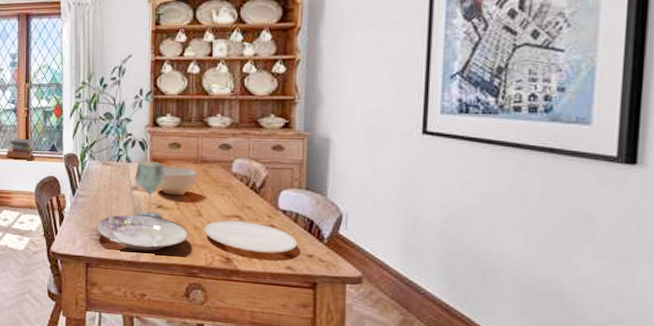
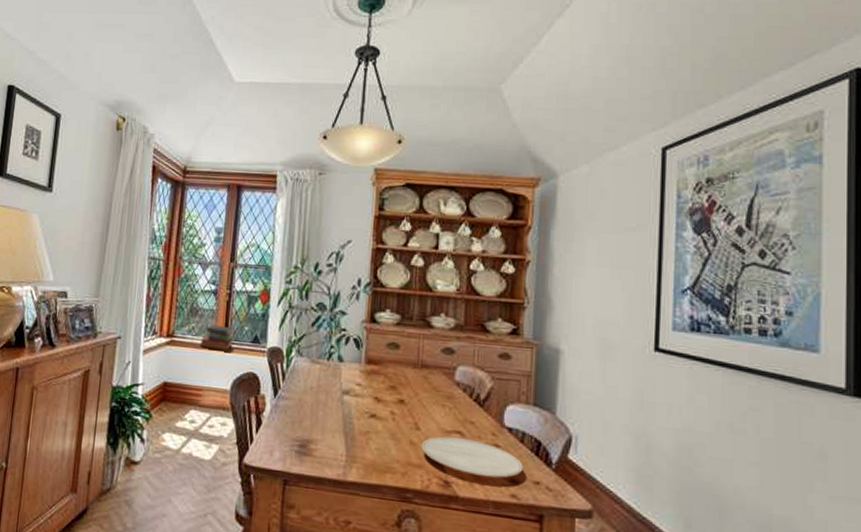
plate: present [96,214,189,251] -> none [298,423,405,468]
wine glass: present [134,161,166,220] -> none [346,361,382,432]
bowl: present [159,166,197,195] -> none [373,369,416,404]

